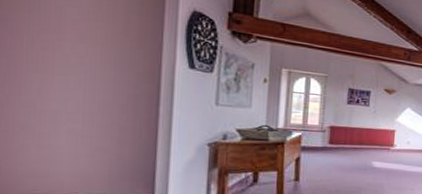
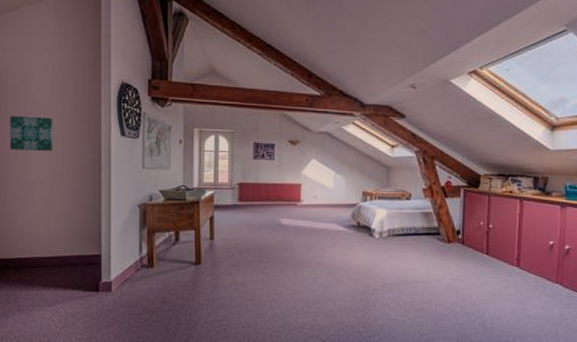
wall art: none [20,29,92,77] -> present [10,115,53,151]

